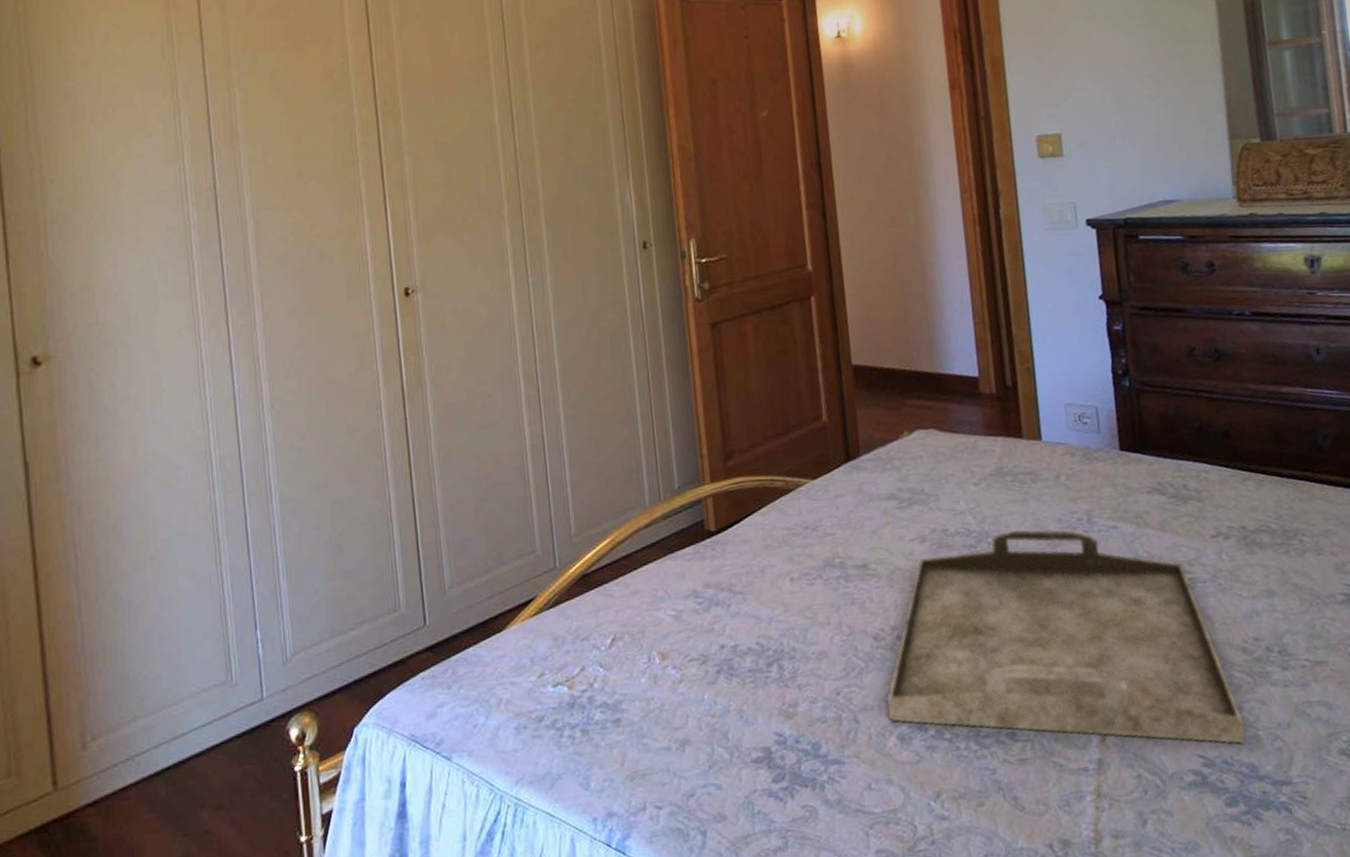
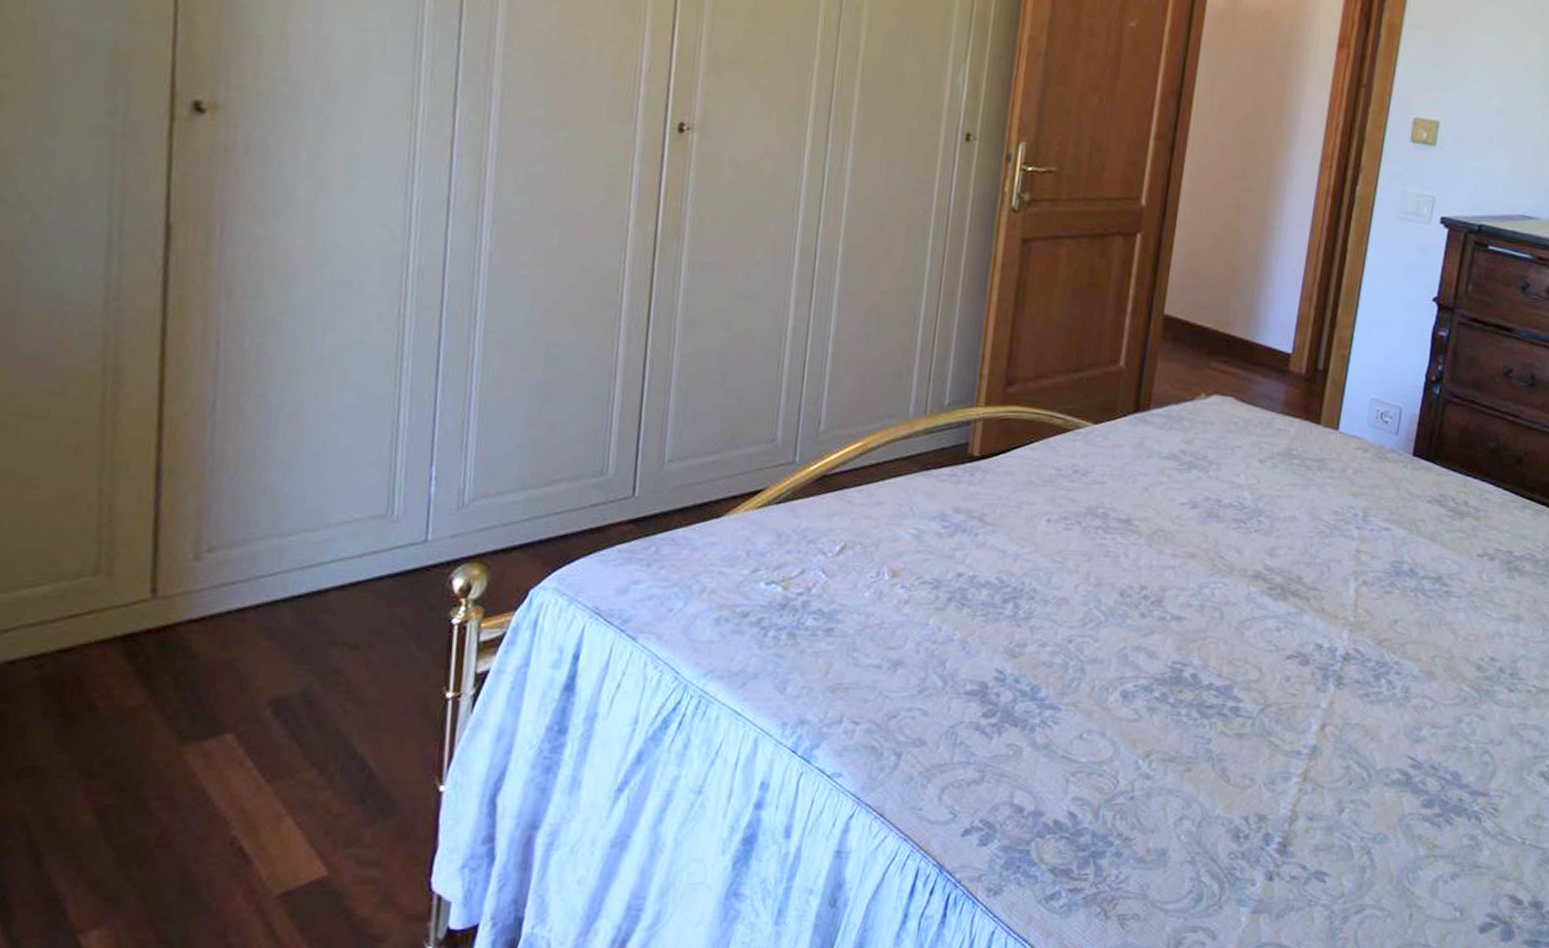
serving tray: present [887,529,1245,744] -> none [1117,513,1460,752]

